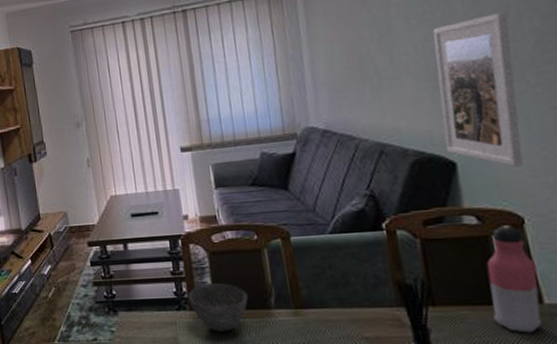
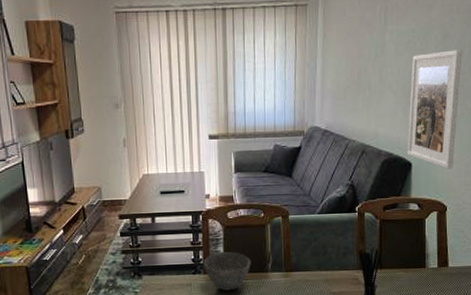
water bottle: present [486,226,543,333] -> none [417,212,449,287]

